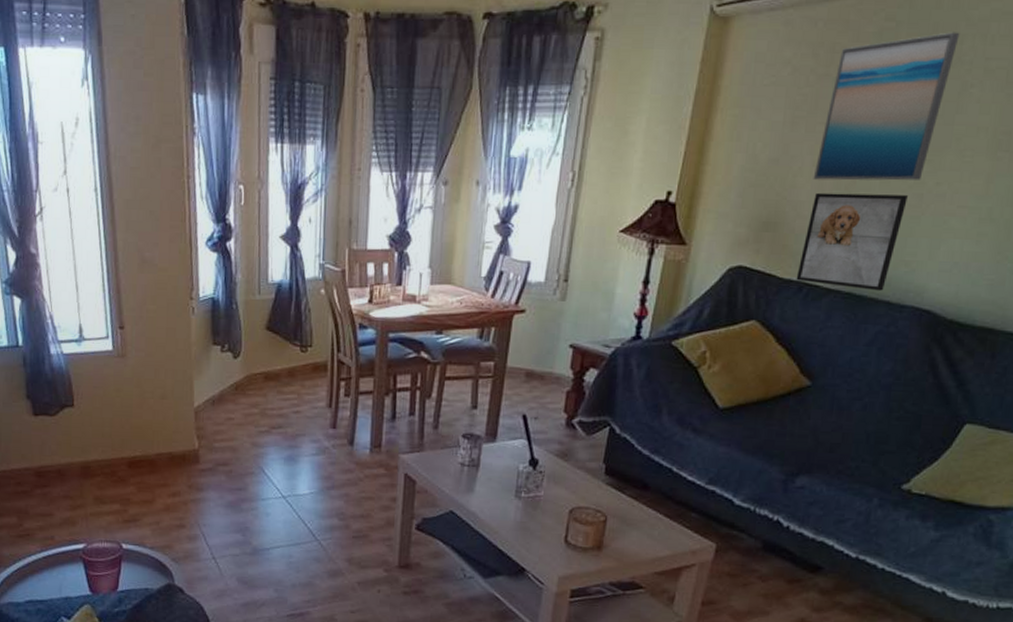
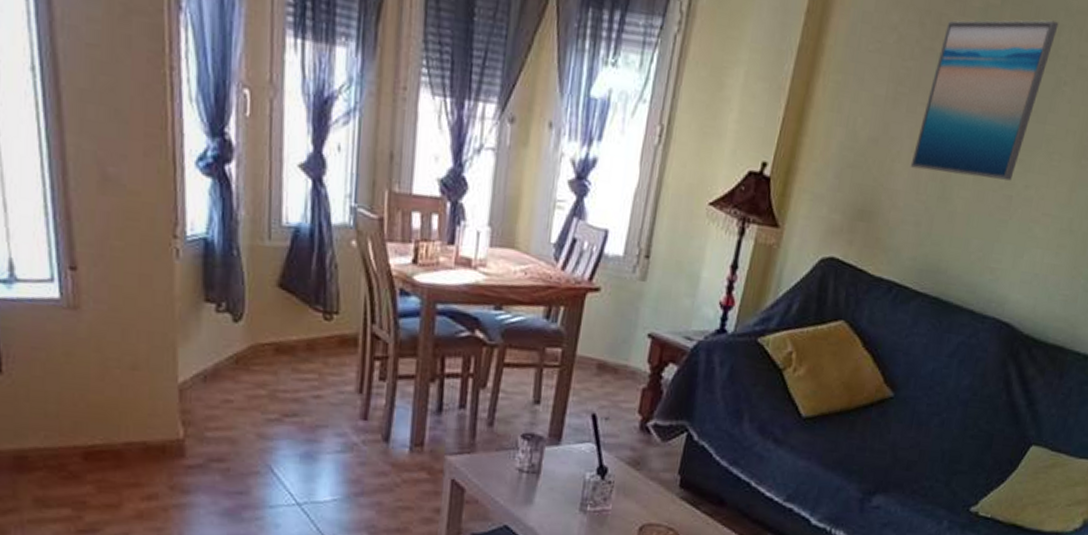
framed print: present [796,192,908,291] -> none [886,182,998,298]

